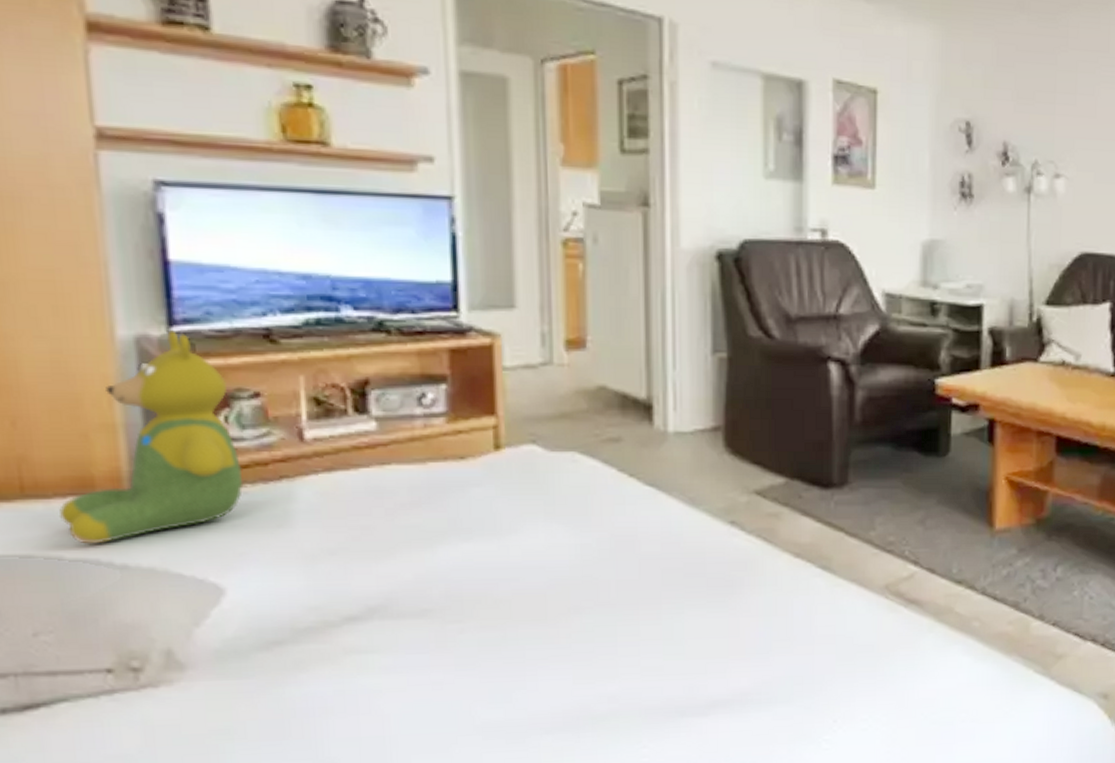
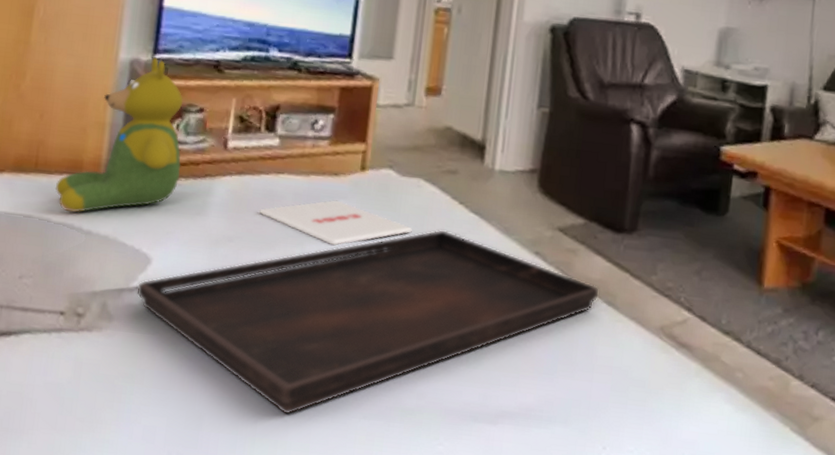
serving tray: none [212,509,811,744] -> present [136,230,599,415]
magazine: none [364,489,573,544] -> present [258,200,412,247]

